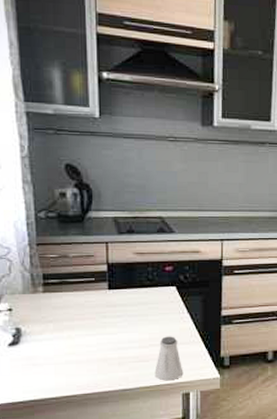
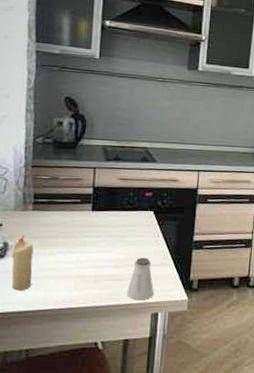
candle: none [26,318,52,378] -> present [11,234,34,291]

